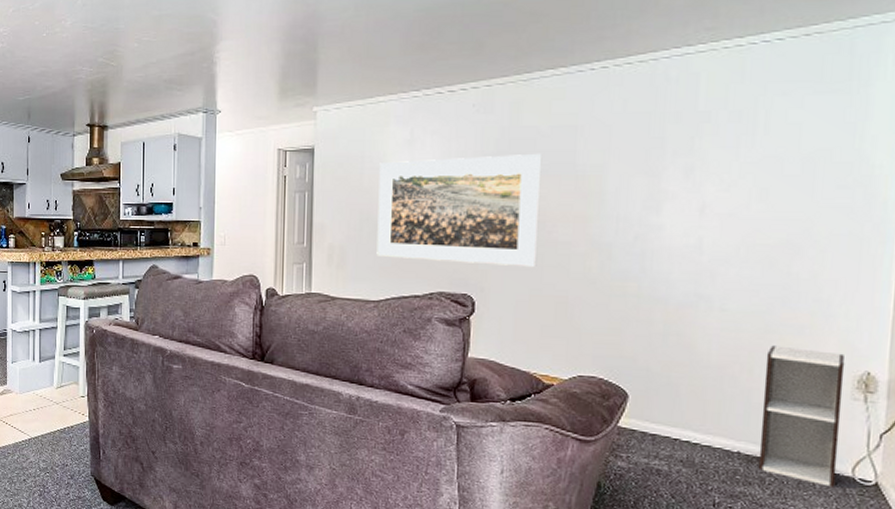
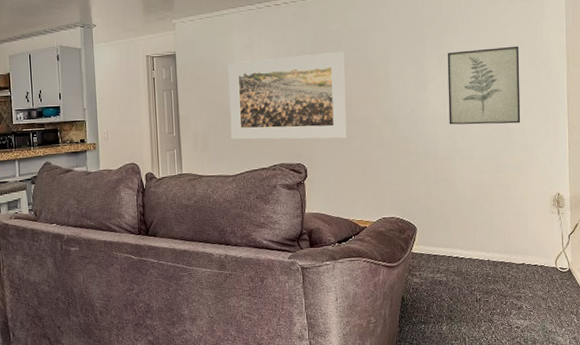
wall art: none [692,157,821,267] -> present [447,46,521,125]
shelf unit: present [758,345,846,487] -> none [499,180,547,276]

